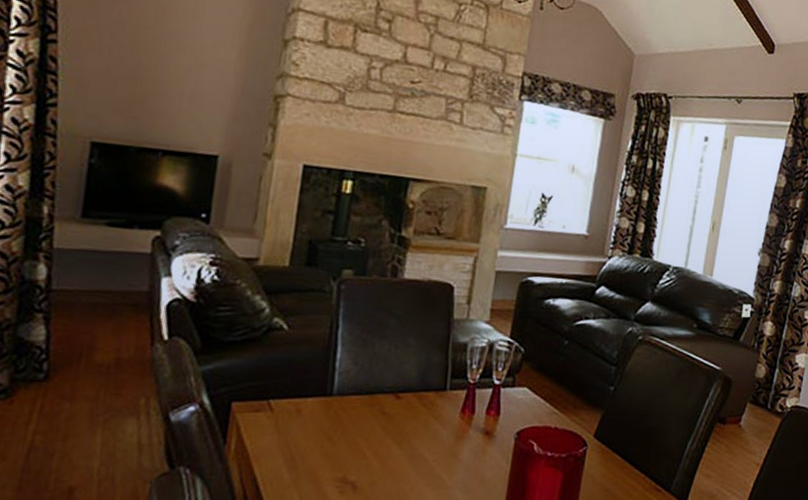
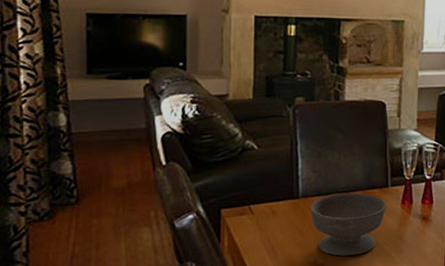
bowl: none [345,394,442,474] -> present [310,193,387,256]

